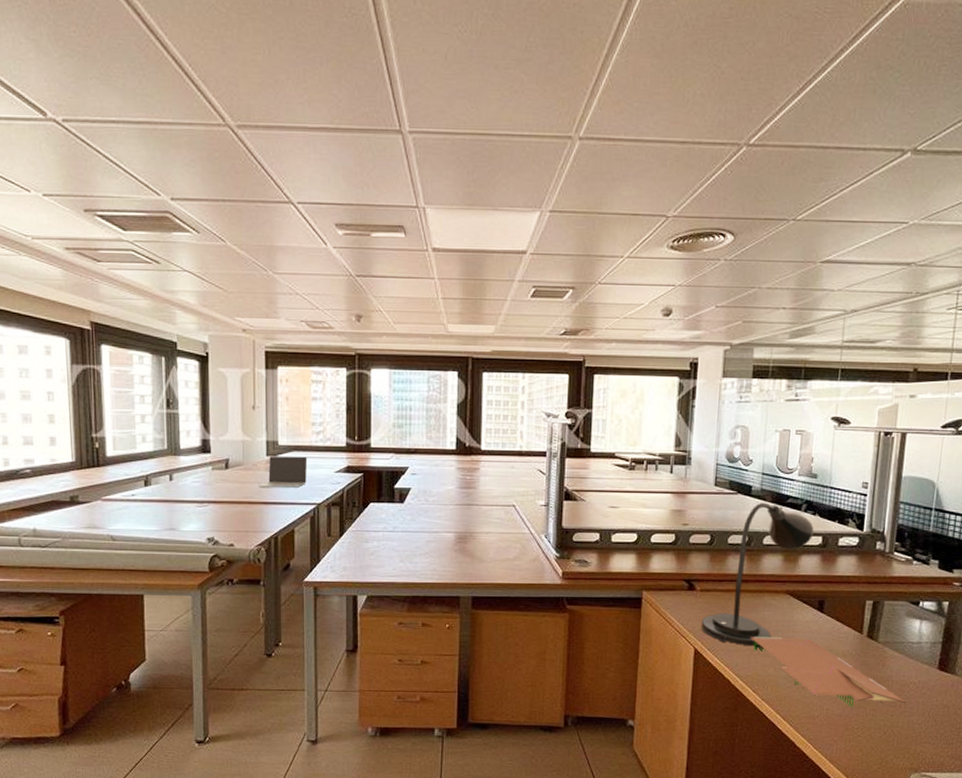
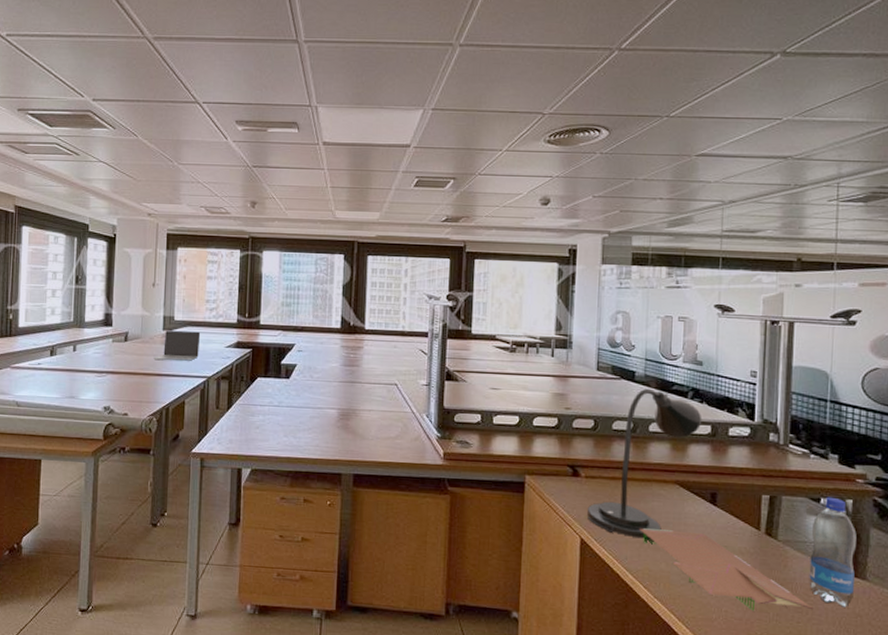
bottle: none [904,600,950,700] -> present [809,497,857,607]

